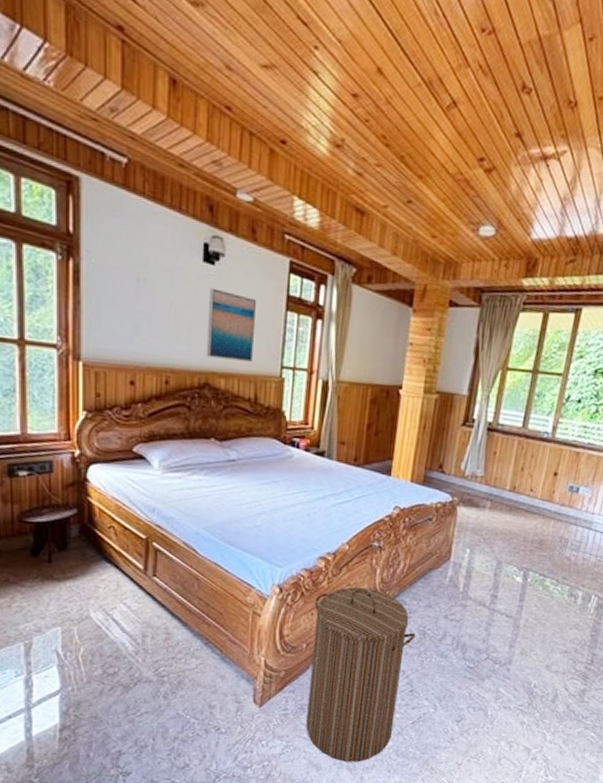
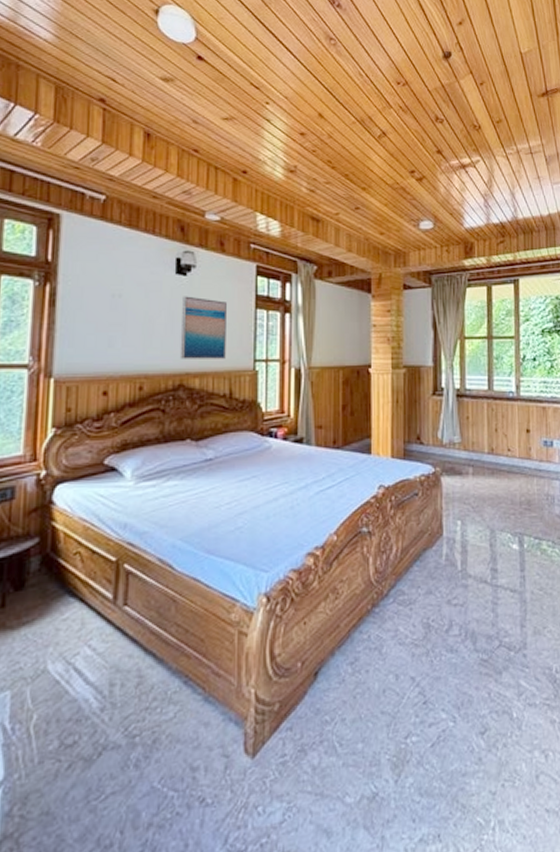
laundry hamper: present [306,587,416,762] -> none [307,581,420,818]

